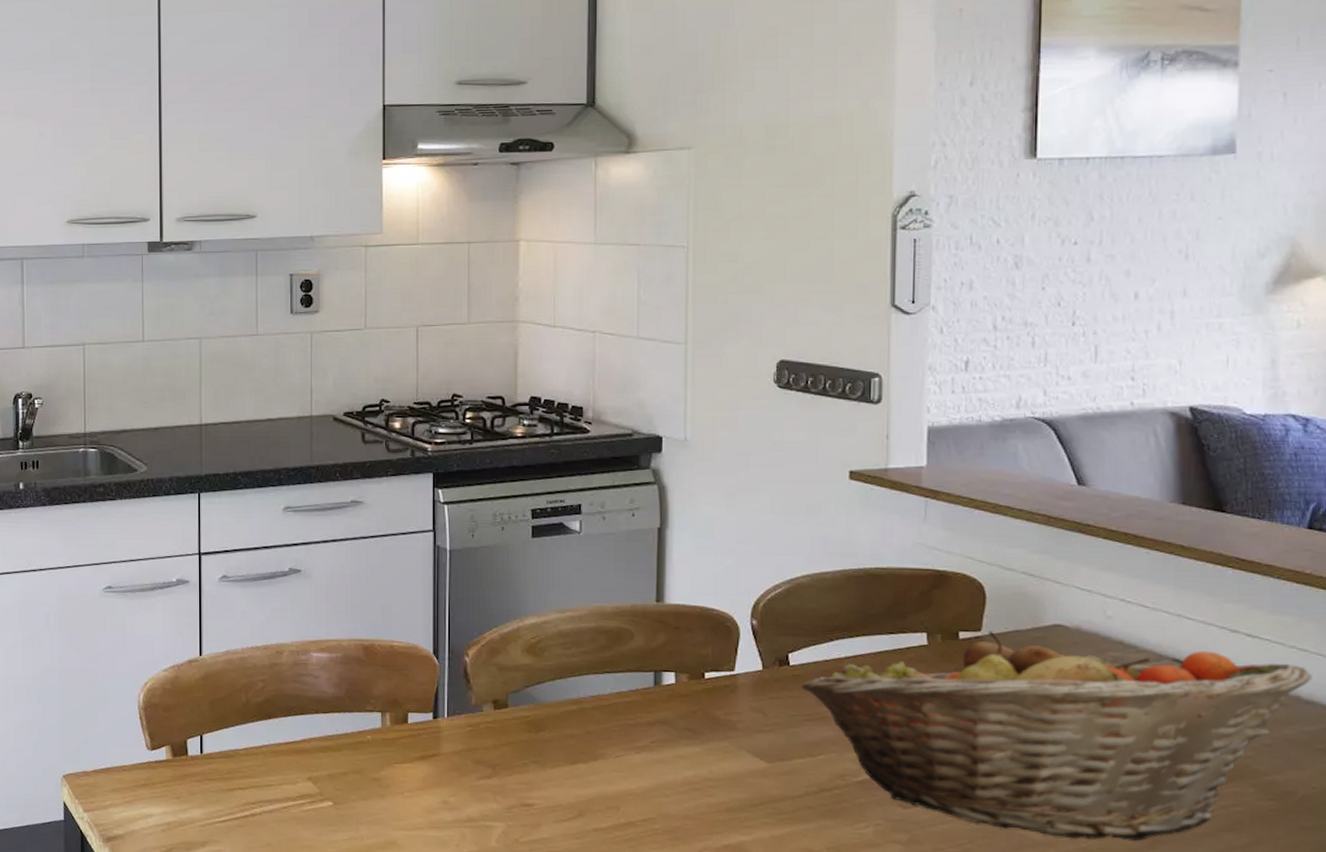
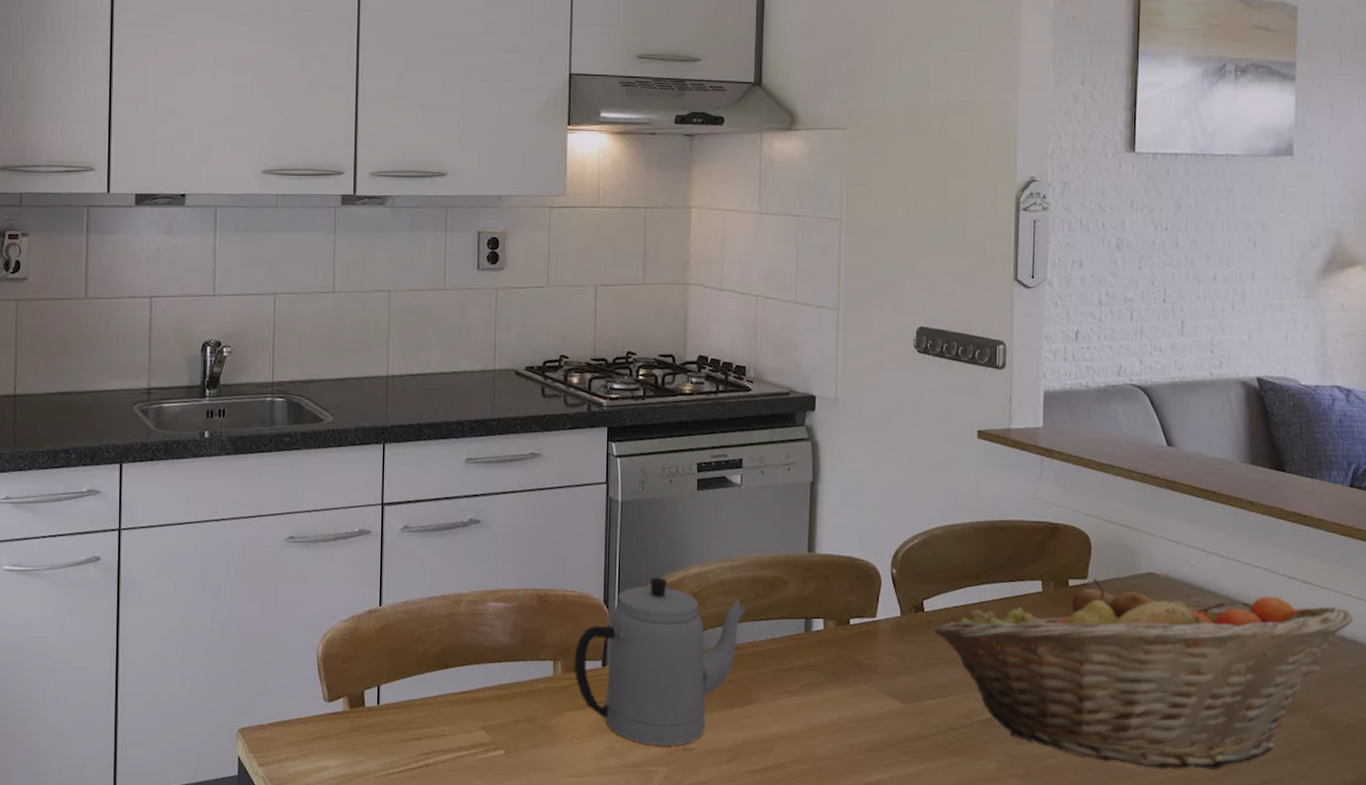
teapot: none [403,627,589,801] -> present [574,577,747,746]

